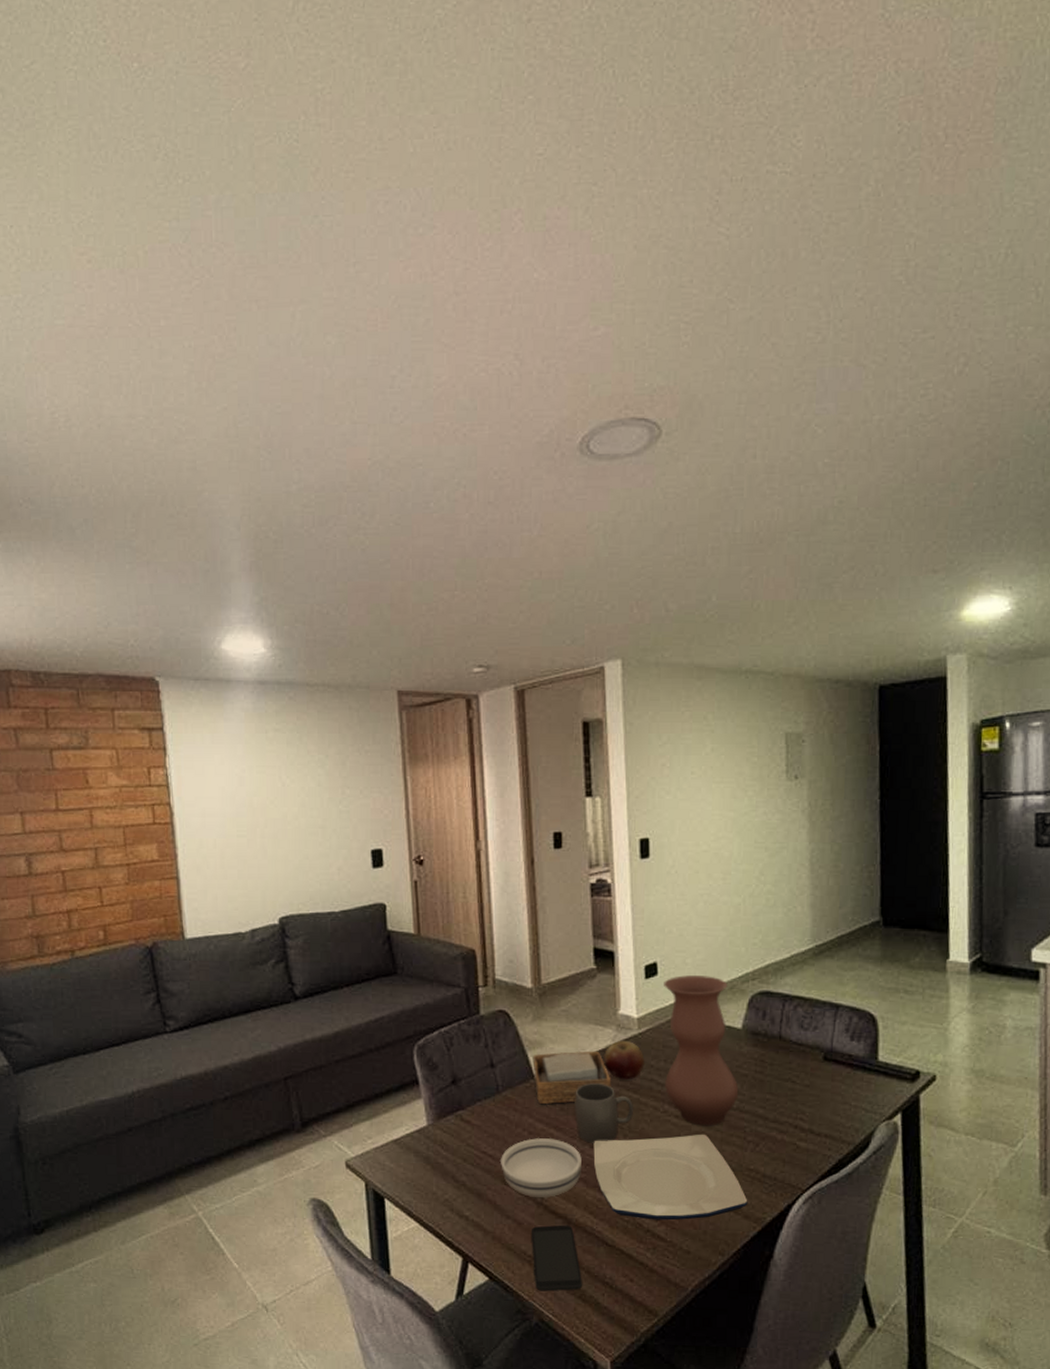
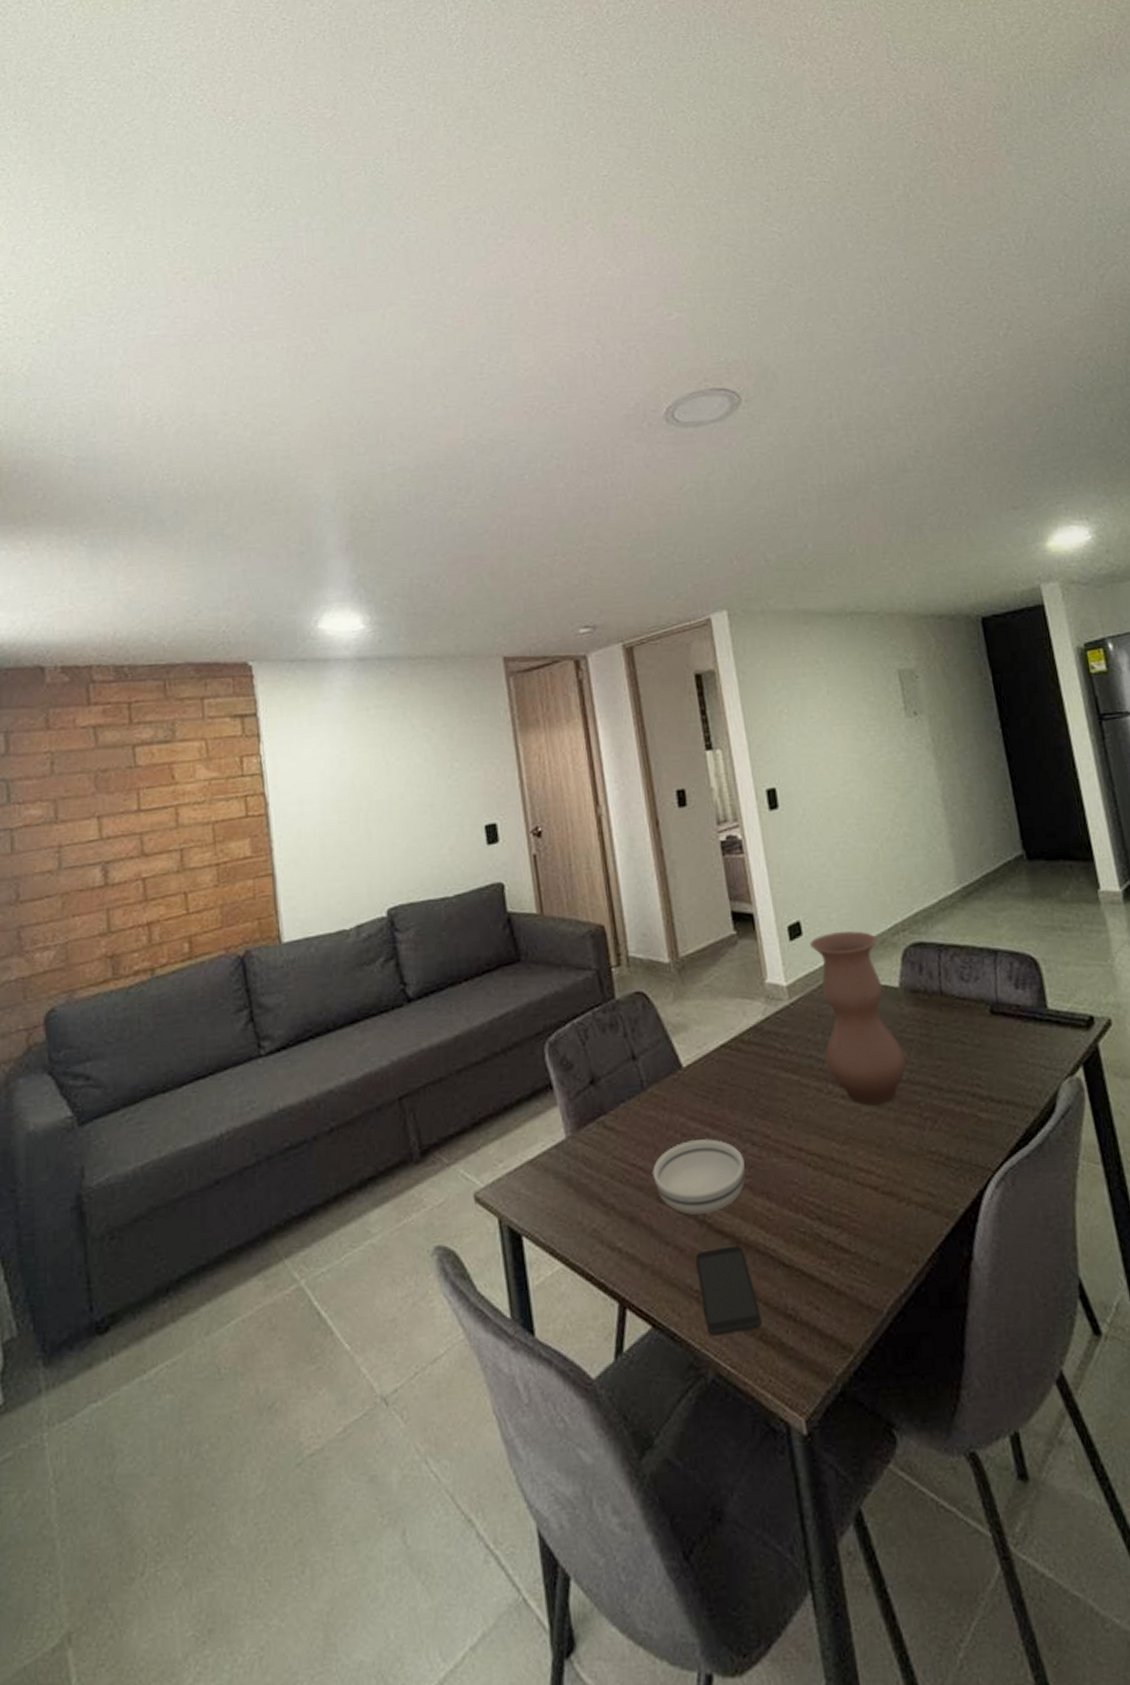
napkin holder: present [532,1051,611,1104] -> none [677,1028,768,1098]
mug: present [574,1083,633,1143] -> none [728,1066,795,1140]
plate: present [593,1134,748,1221] -> none [755,1114,936,1228]
fruit: present [604,1041,645,1080] -> none [755,1013,801,1060]

